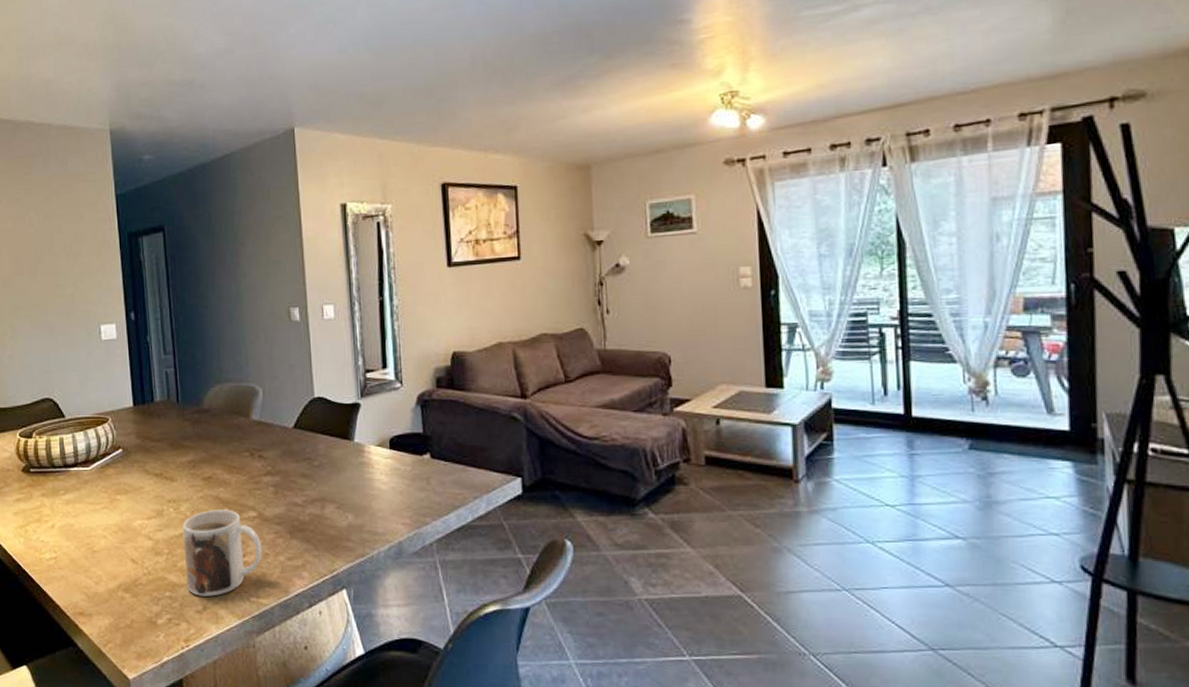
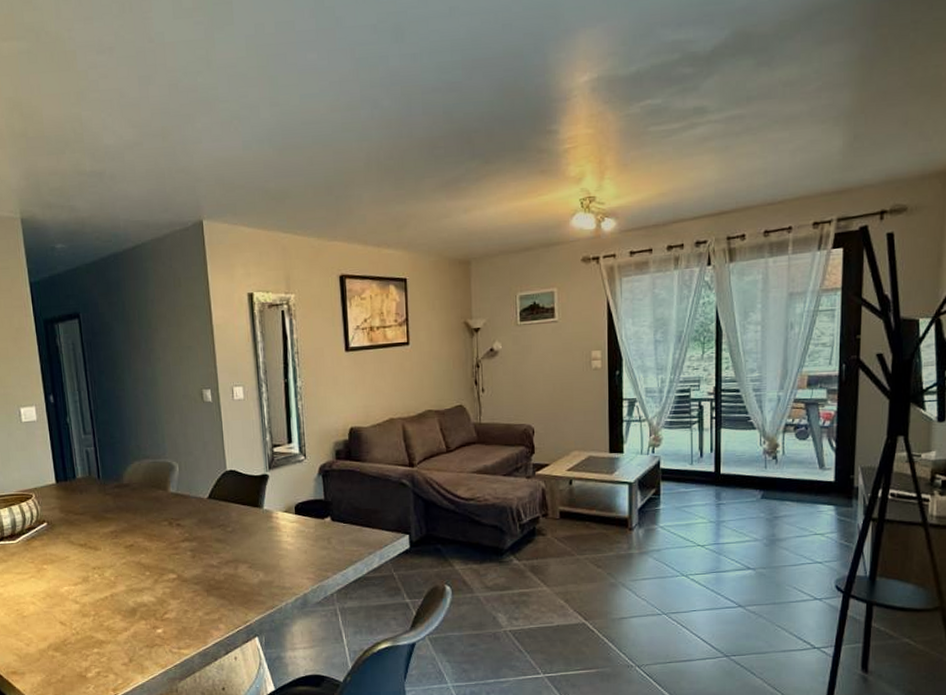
mug: present [183,509,263,597] -> none [107,573,183,651]

